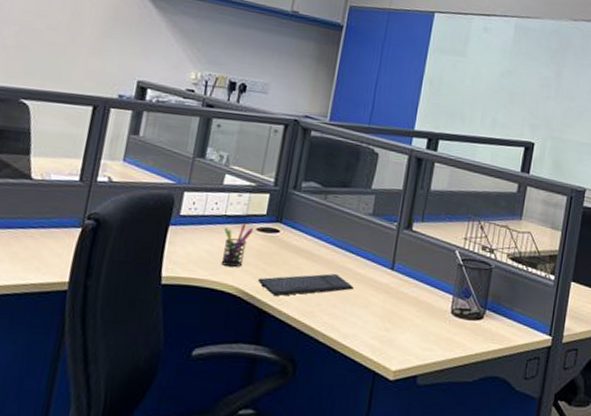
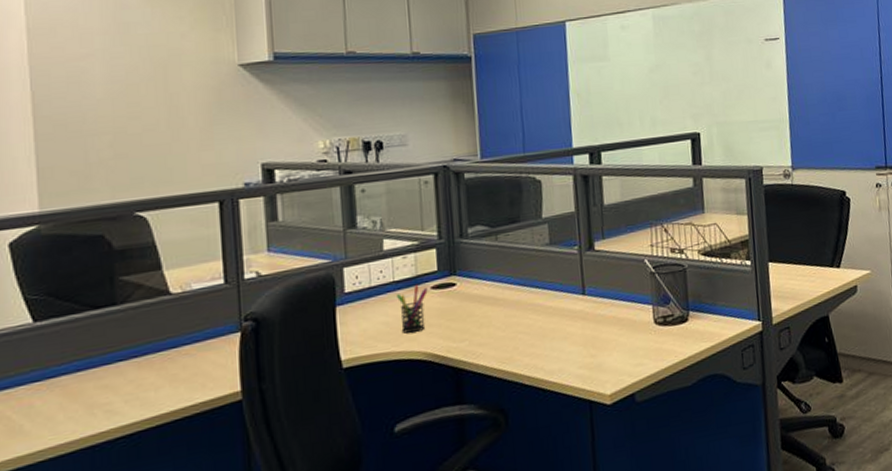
keyboard: present [258,274,354,297] -> none [446,313,548,352]

